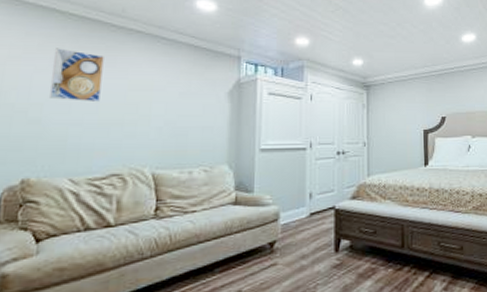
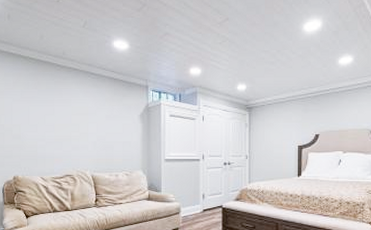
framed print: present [50,48,104,103] -> none [23,84,54,124]

